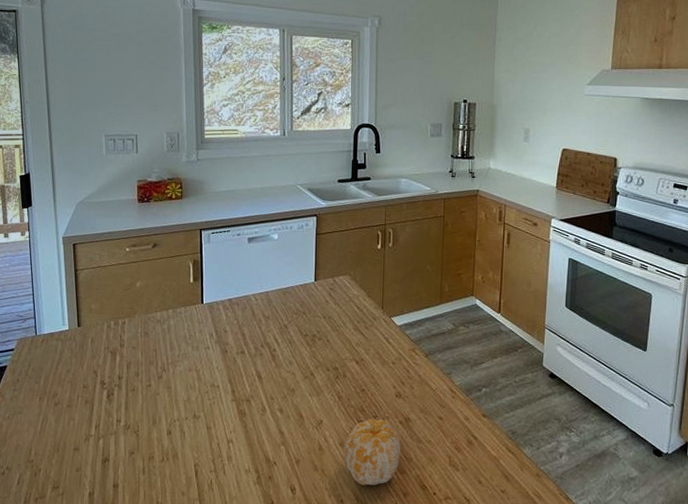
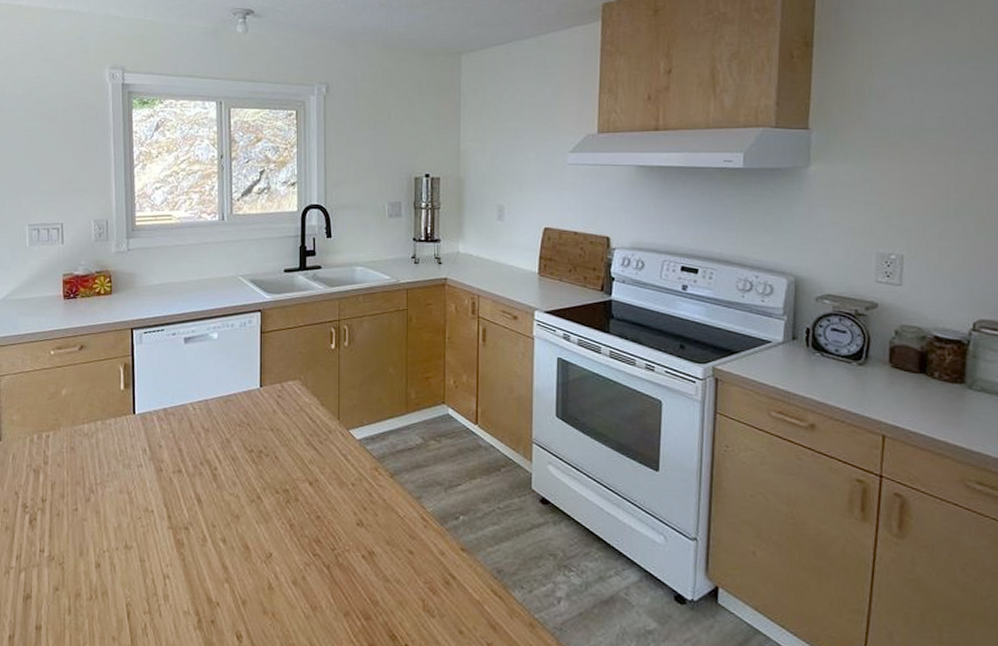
fruit: present [344,418,401,486] -> none [297,551,364,634]

